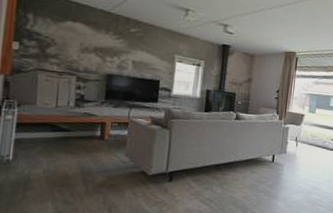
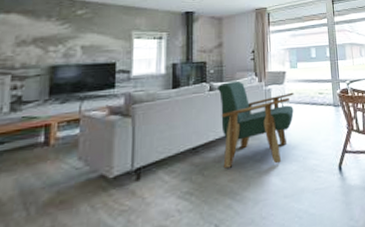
armchair: none [239,114,309,192] -> present [218,81,294,169]

